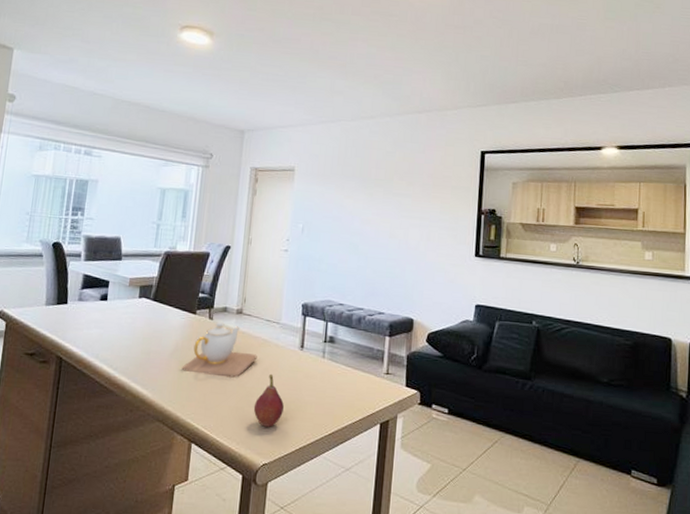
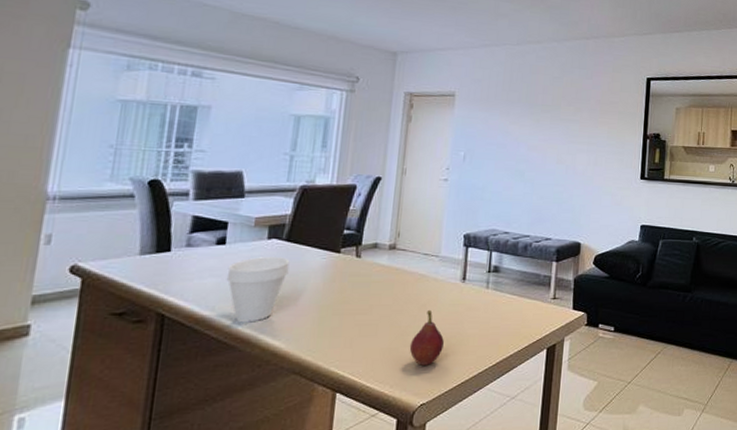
cup: none [107,313,156,371] -> present [226,257,290,323]
teapot: present [181,321,257,378] -> none [323,258,414,318]

